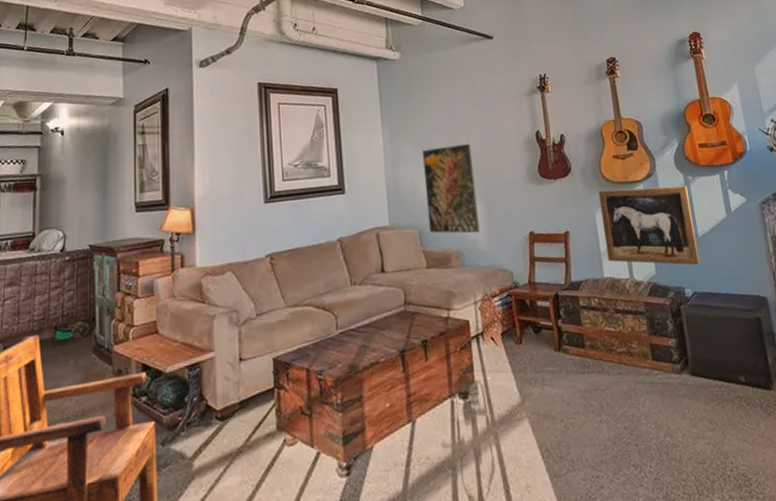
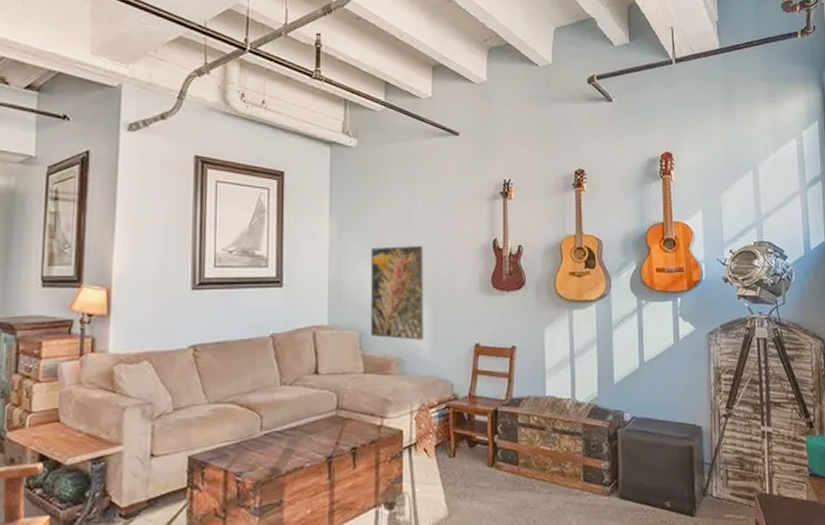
wall art: present [598,186,700,266] -> none [550,307,642,391]

